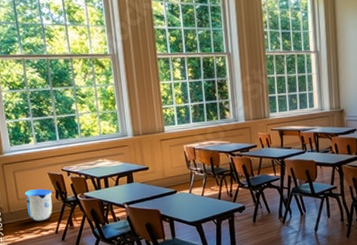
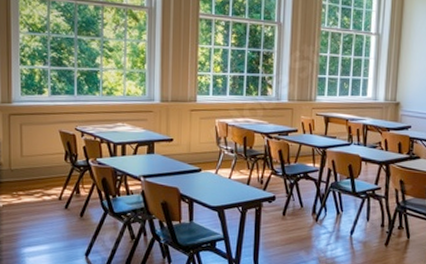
sun visor: present [24,188,53,222] -> none [30,147,61,184]

